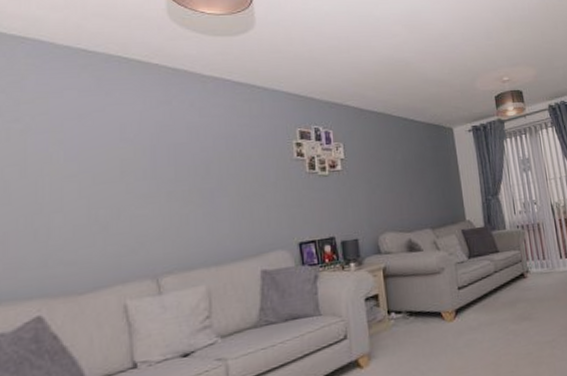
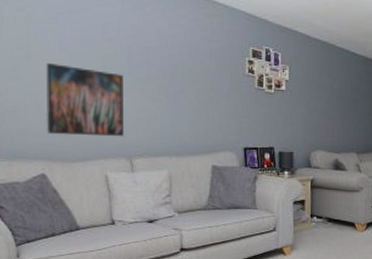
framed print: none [45,176,148,264] -> present [46,62,124,136]

